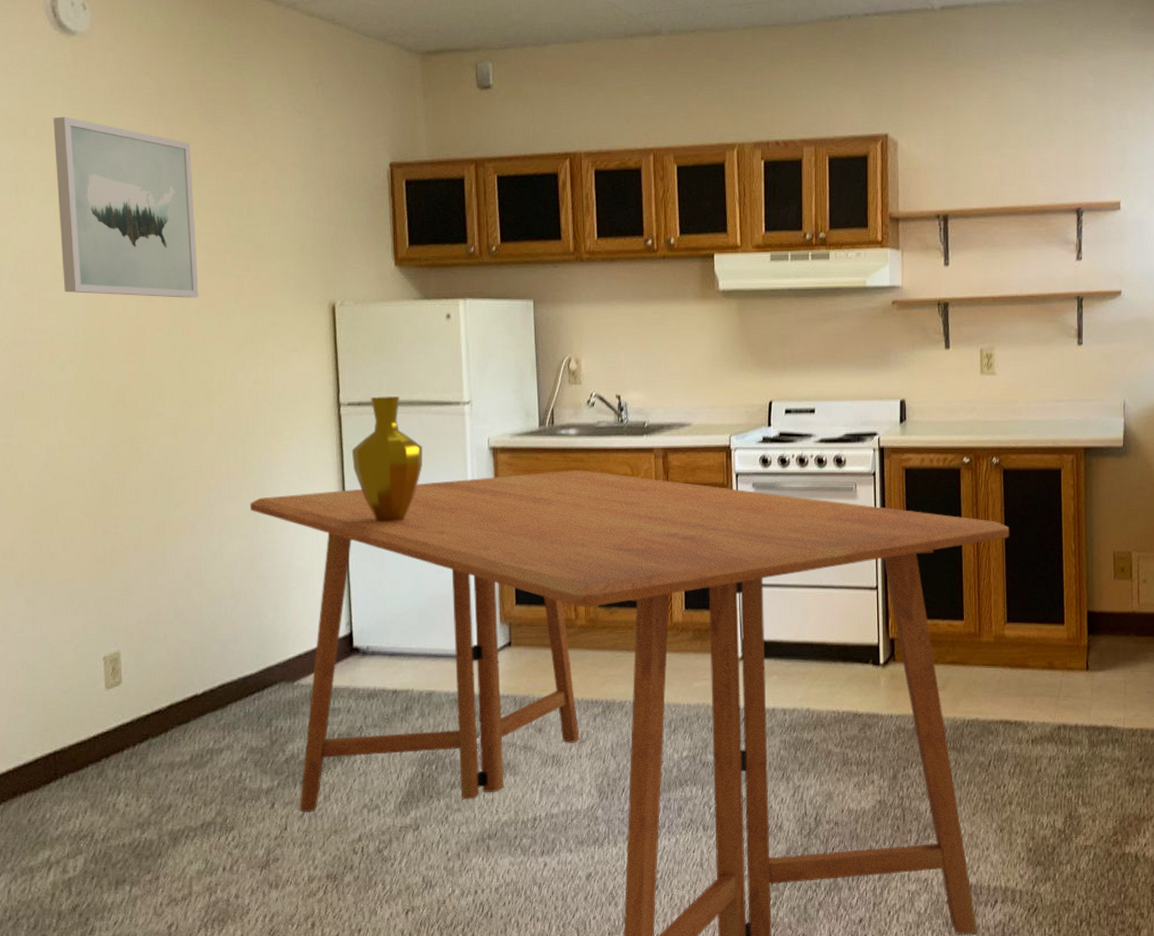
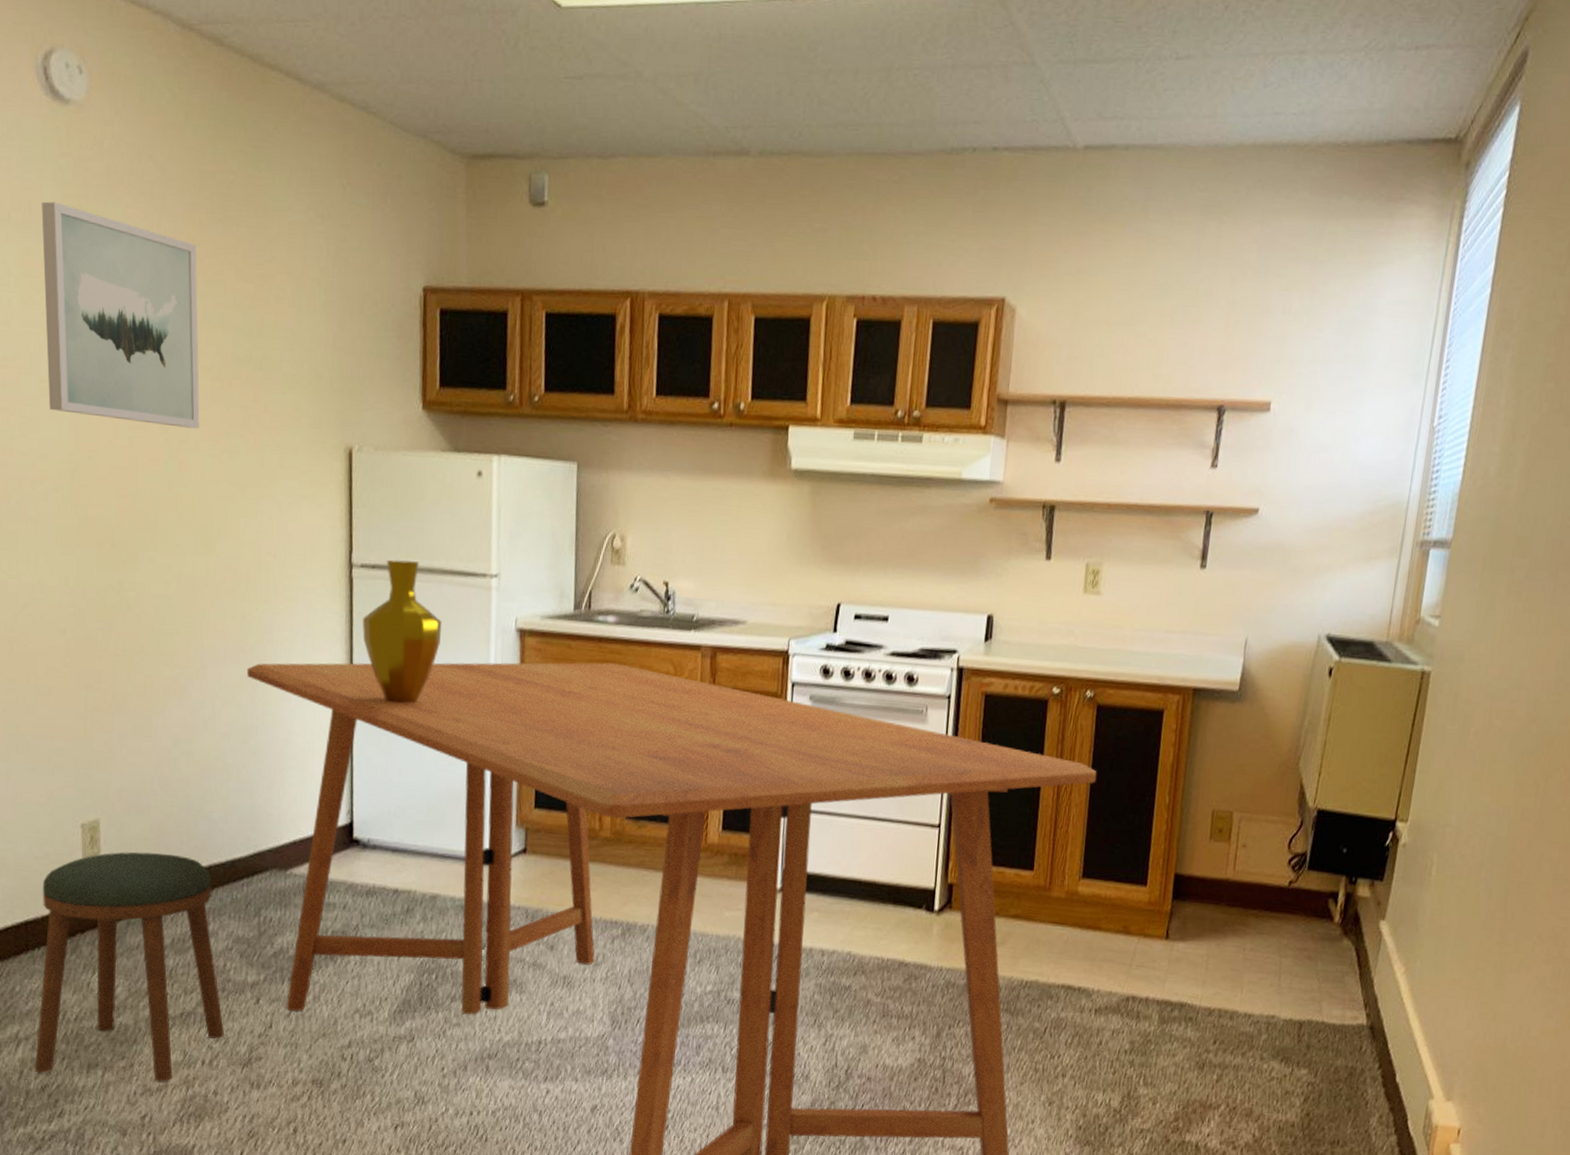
stool: none [66,678,242,893] -> present [35,851,224,1082]

